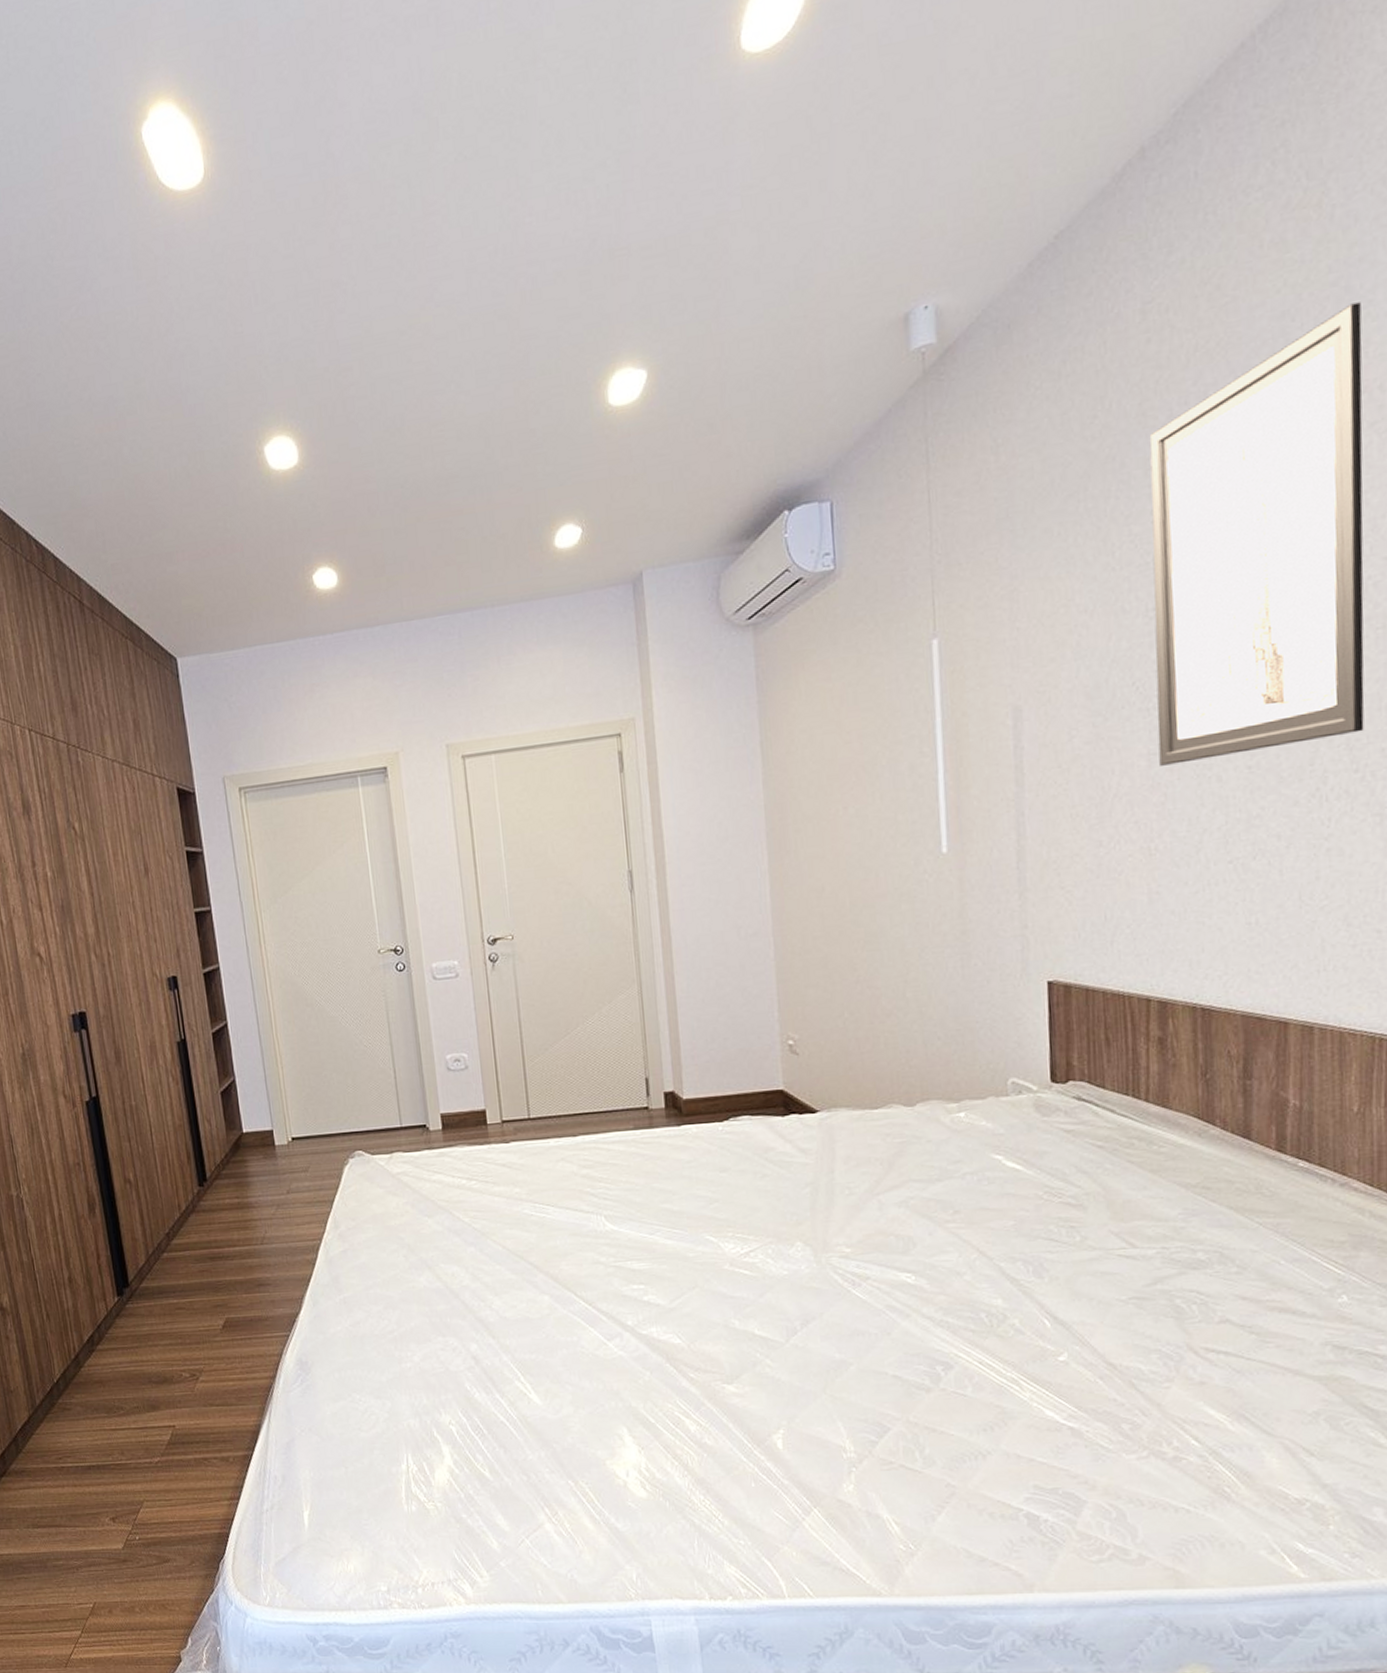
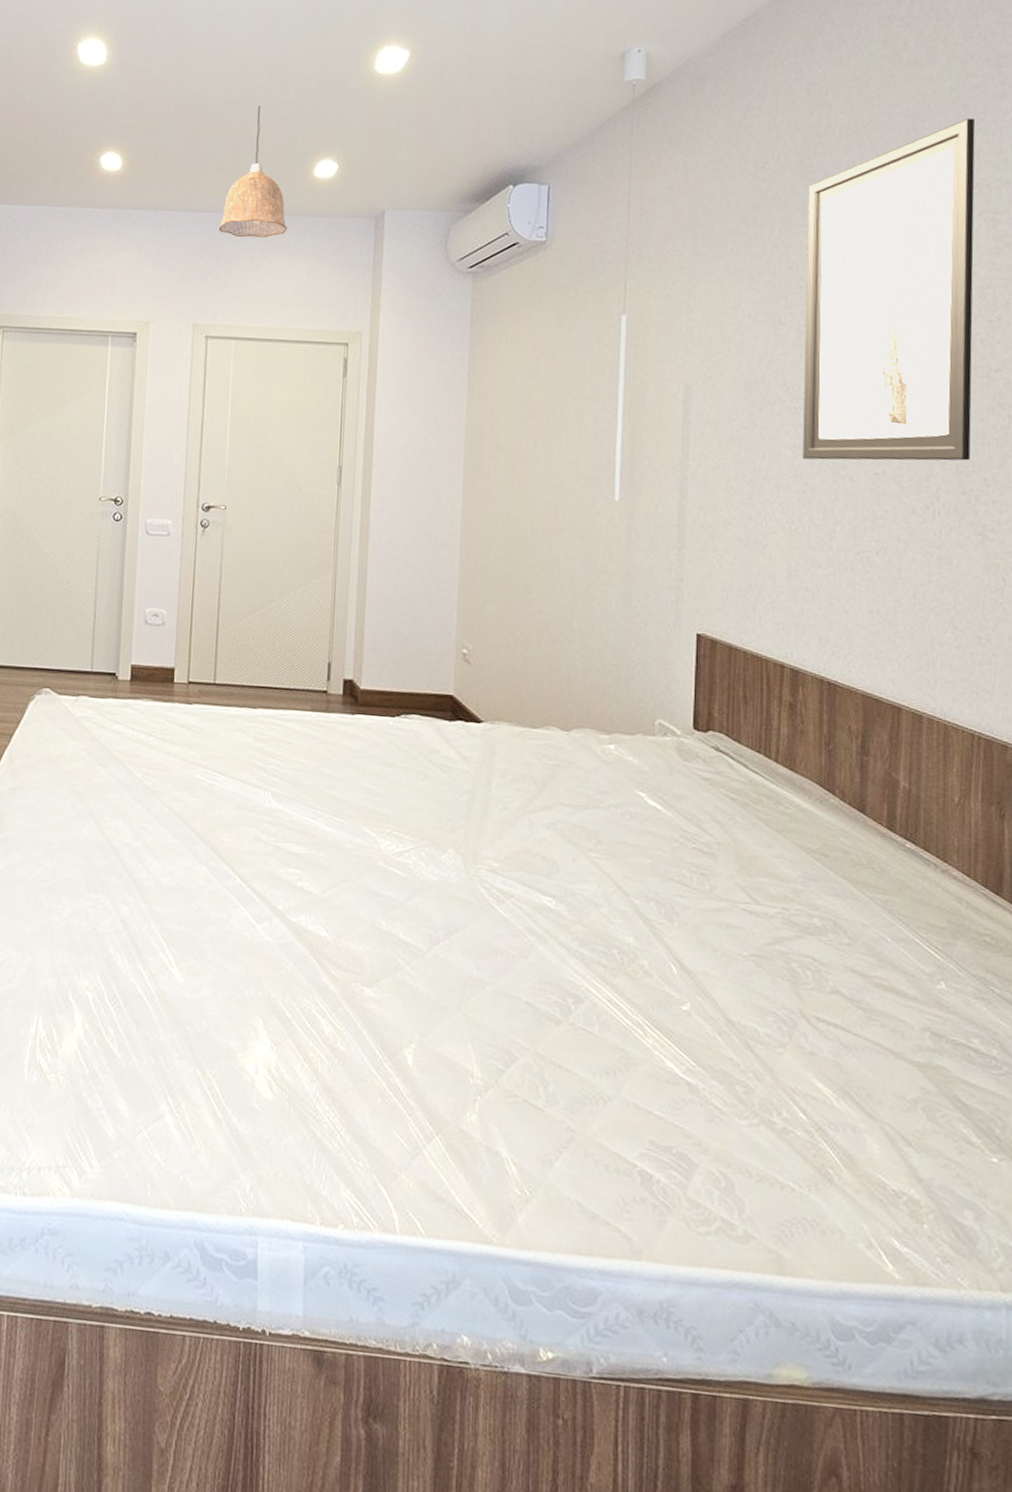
pendant lamp: none [457,476,534,637] -> present [218,106,288,238]

